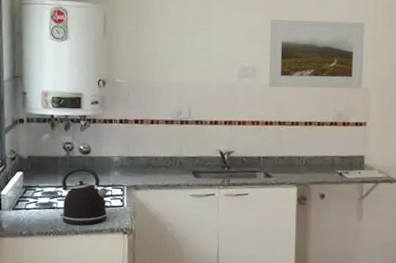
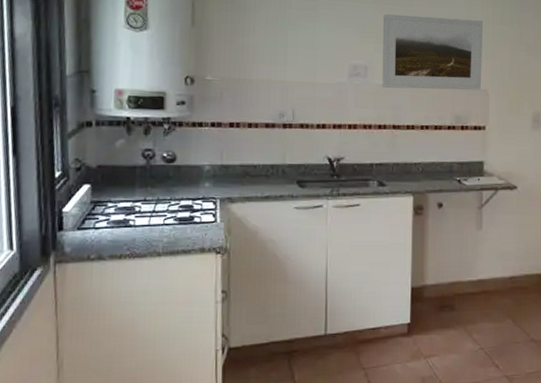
kettle: present [59,167,109,225] -> none [137,177,198,245]

